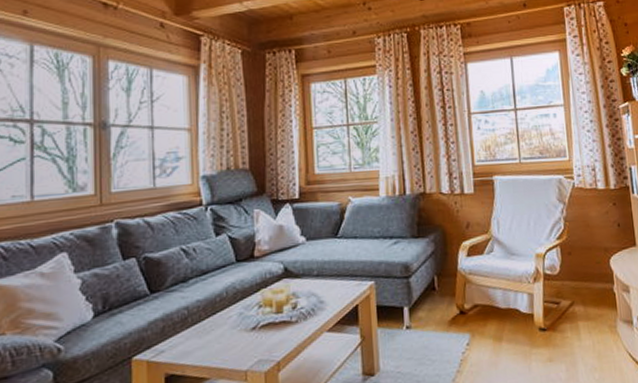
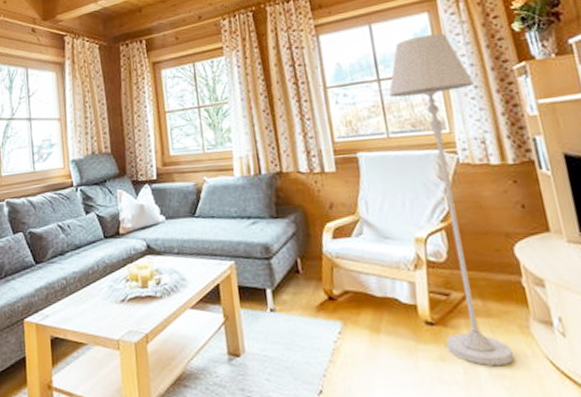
floor lamp: none [523,71,604,363] -> present [388,33,514,367]

